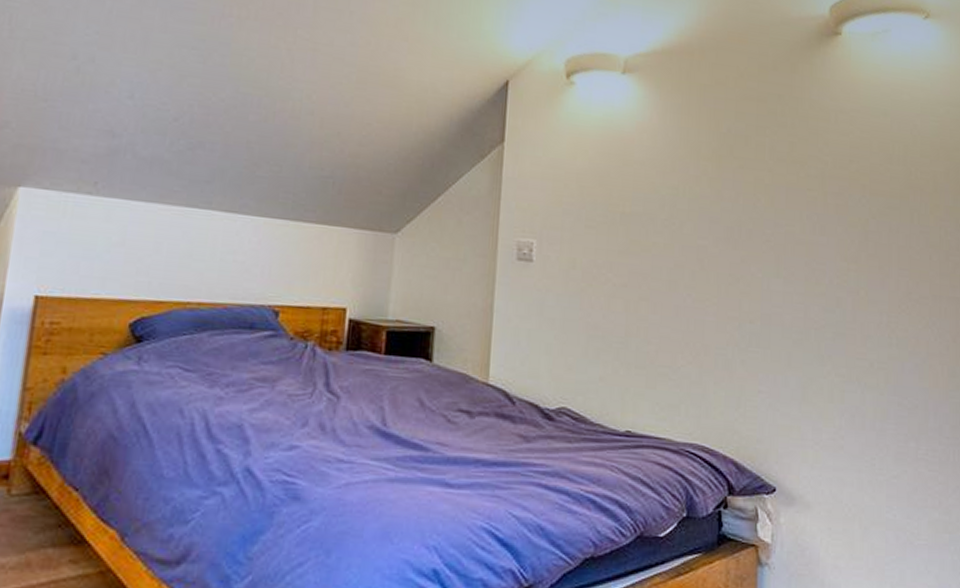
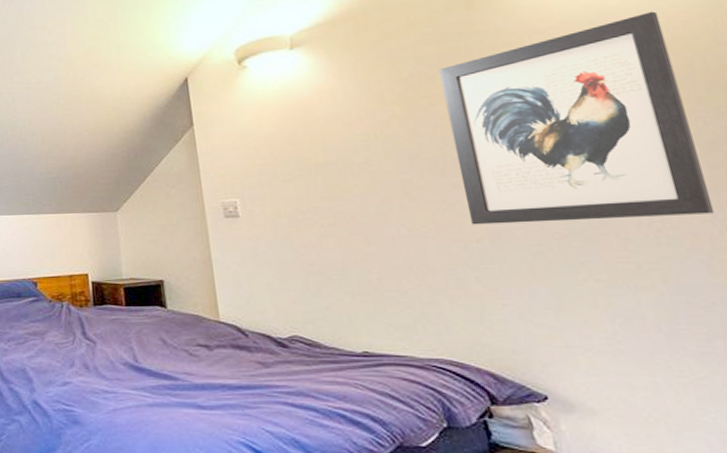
wall art: none [749,113,935,321] -> present [439,11,715,225]

